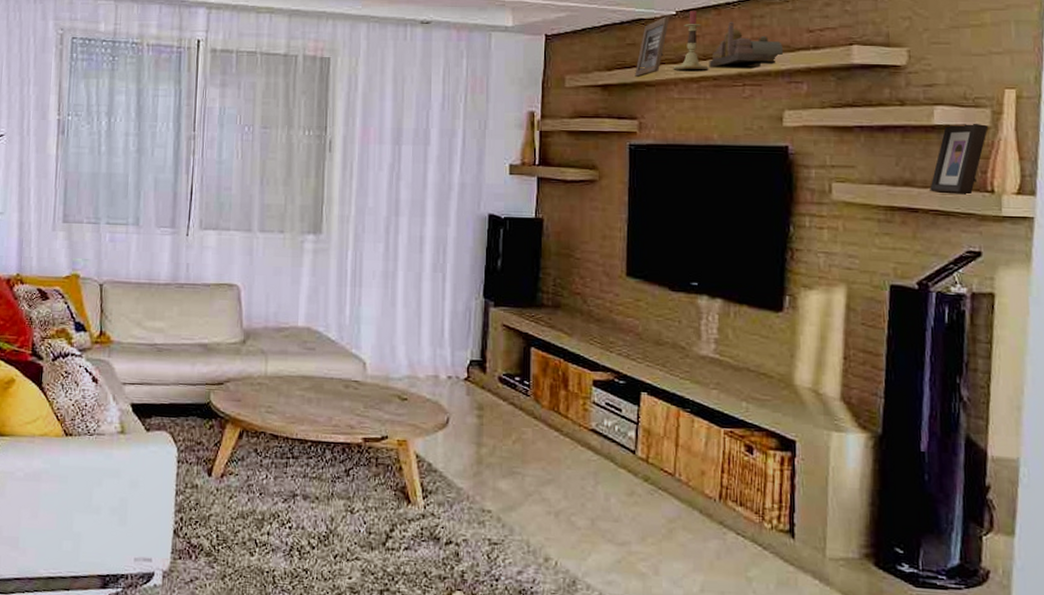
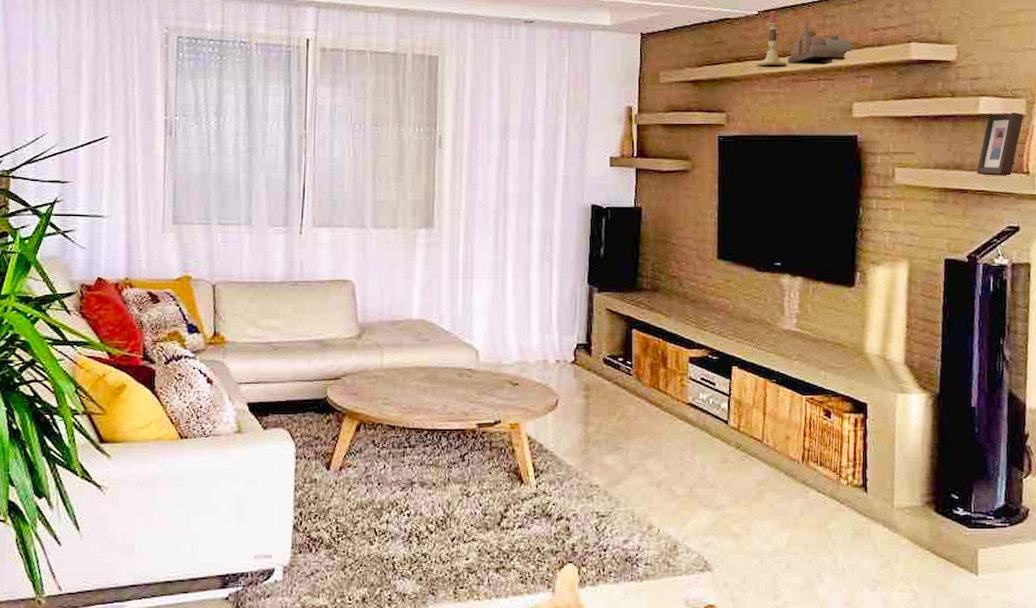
picture frame: present [635,17,670,78] -> none [722,16,752,74]

